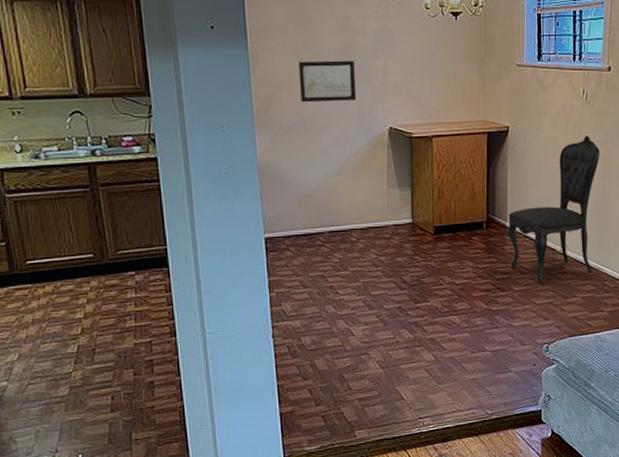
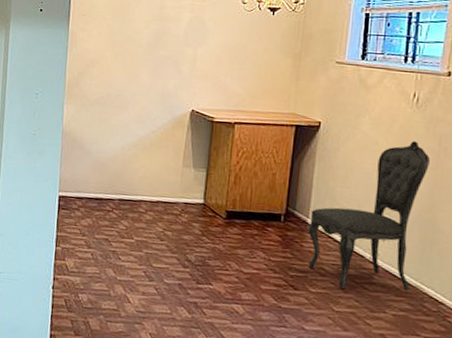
wall art: present [298,60,357,103] -> none [109,43,165,83]

